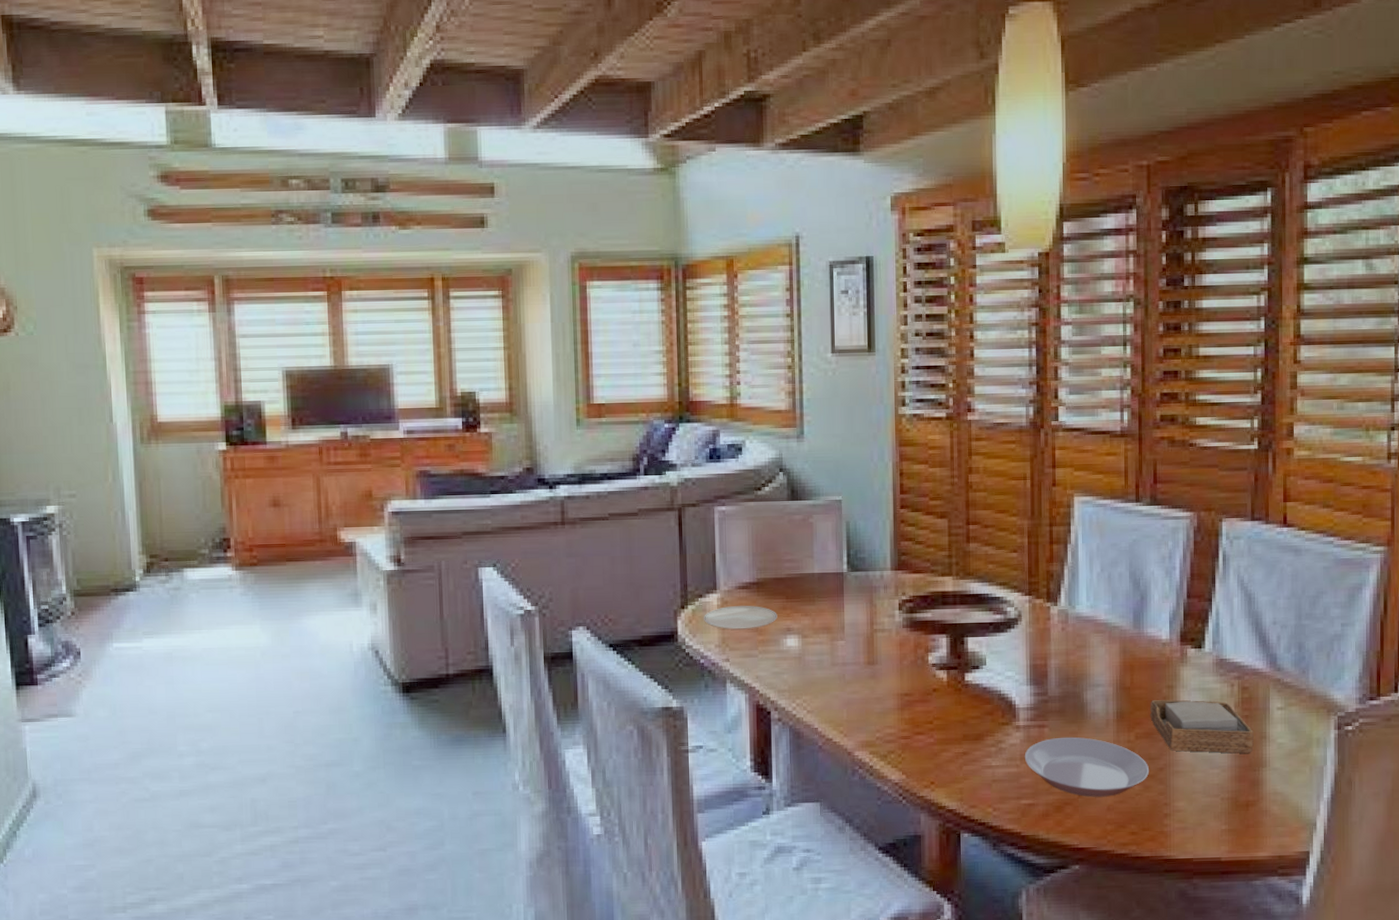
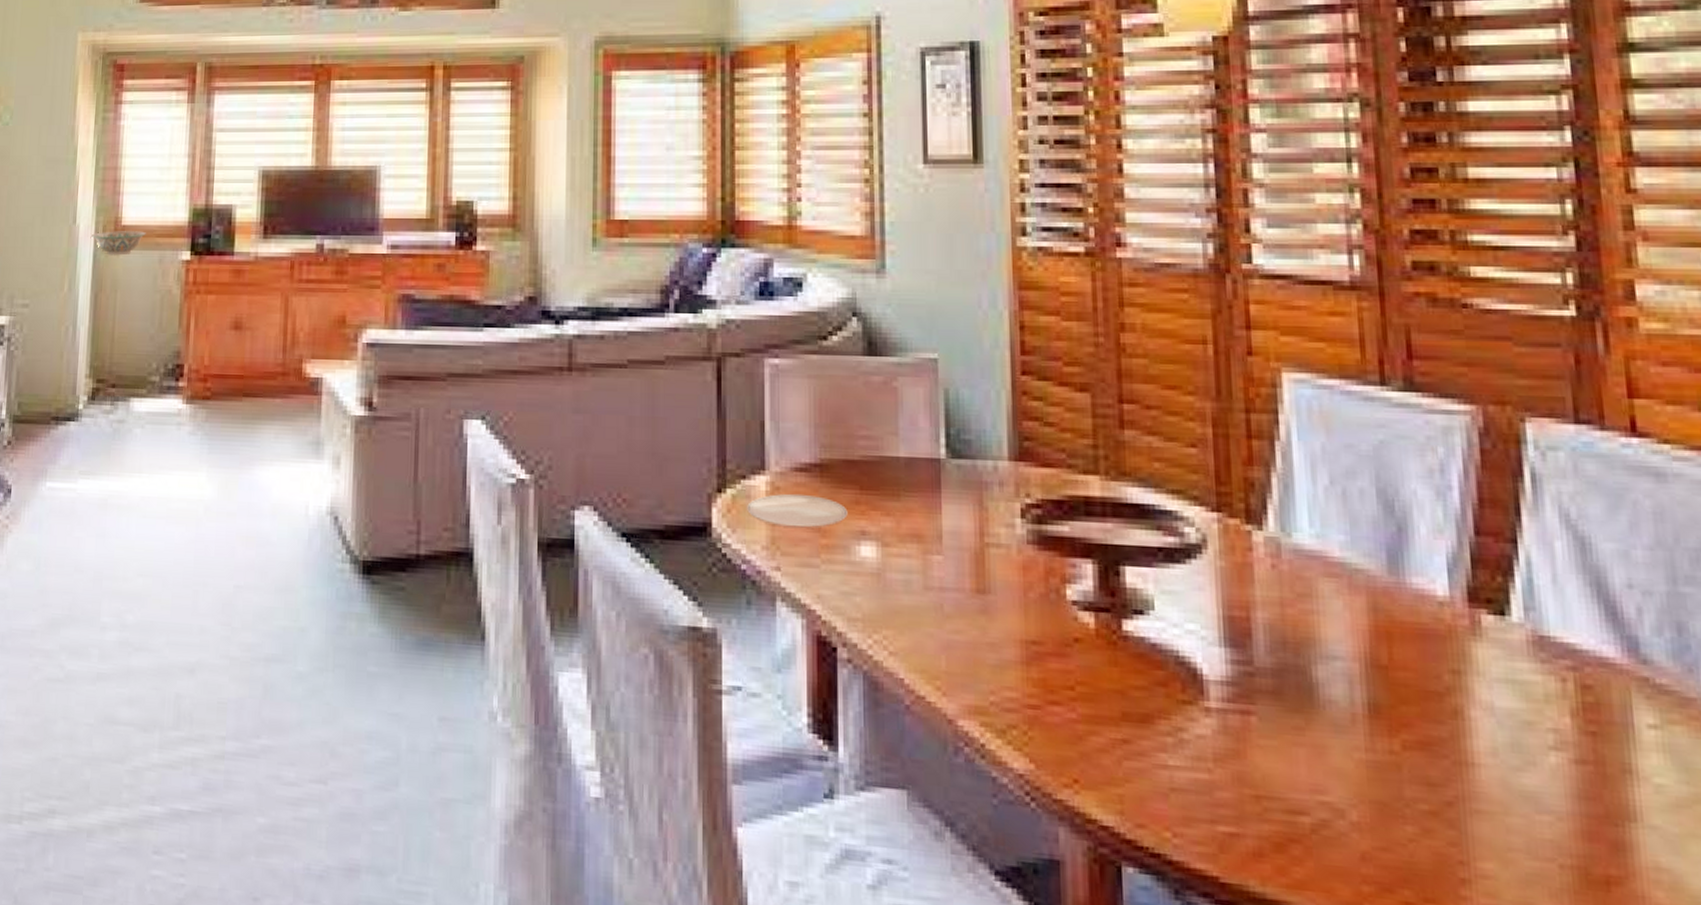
decorative bowl: none [129,426,182,449] -> present [91,231,146,256]
plate: present [1024,737,1150,797] -> none [1219,733,1430,838]
napkin holder: present [1149,700,1254,754] -> none [1423,690,1611,797]

